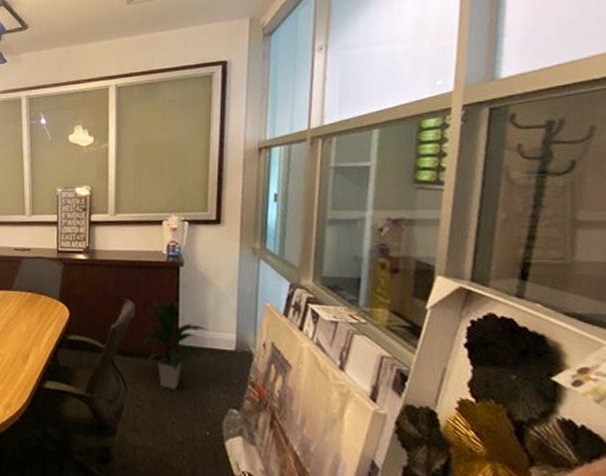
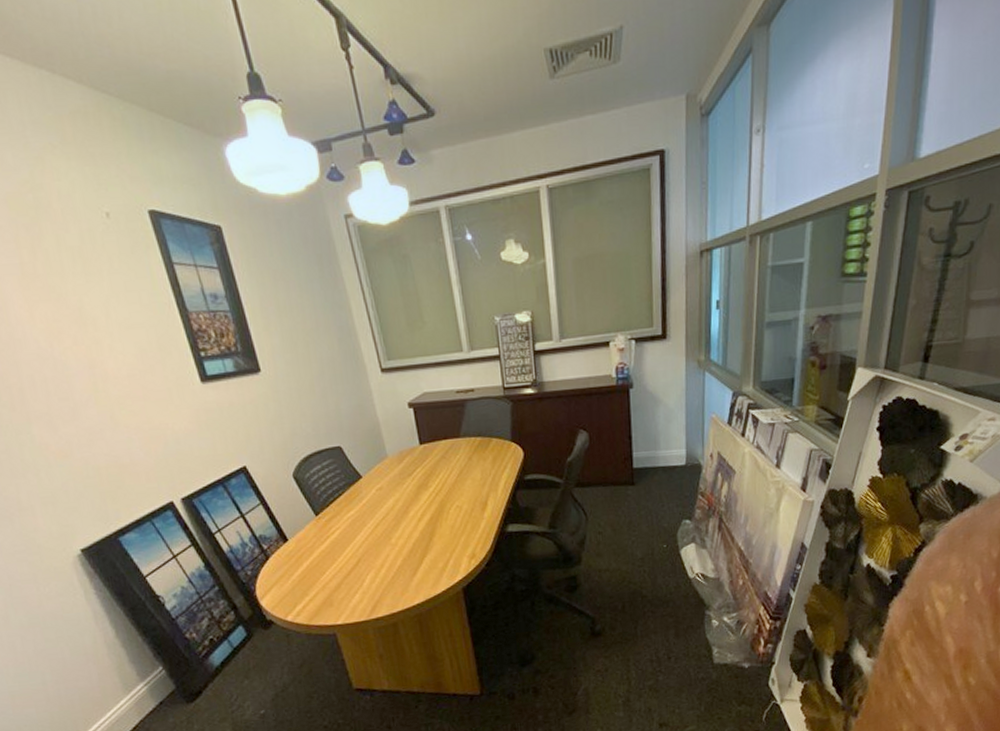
indoor plant: present [132,299,207,390] -> none [590,424,659,512]

